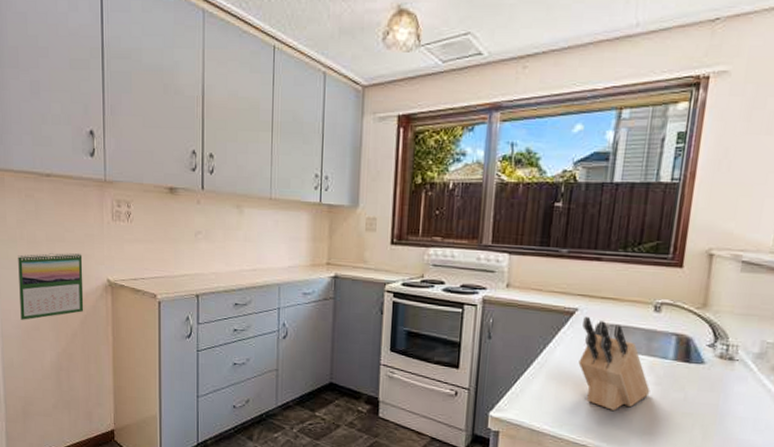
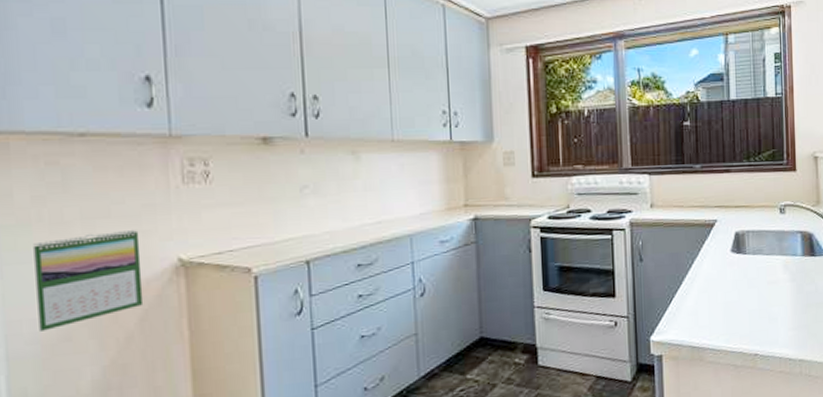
knife block: present [578,316,650,410] -> none [723,225,788,313]

